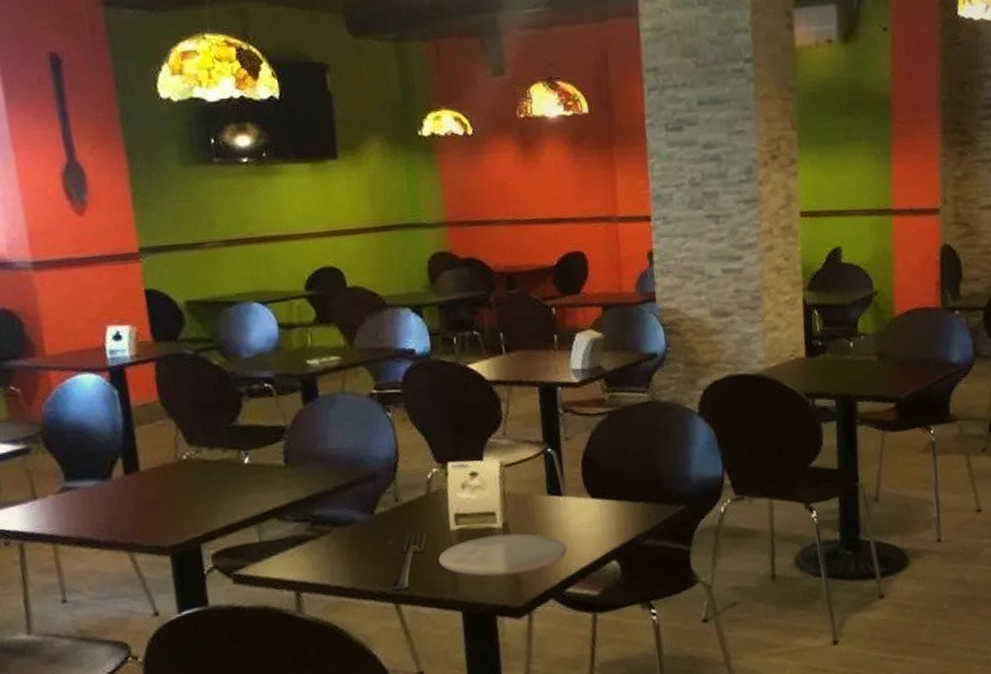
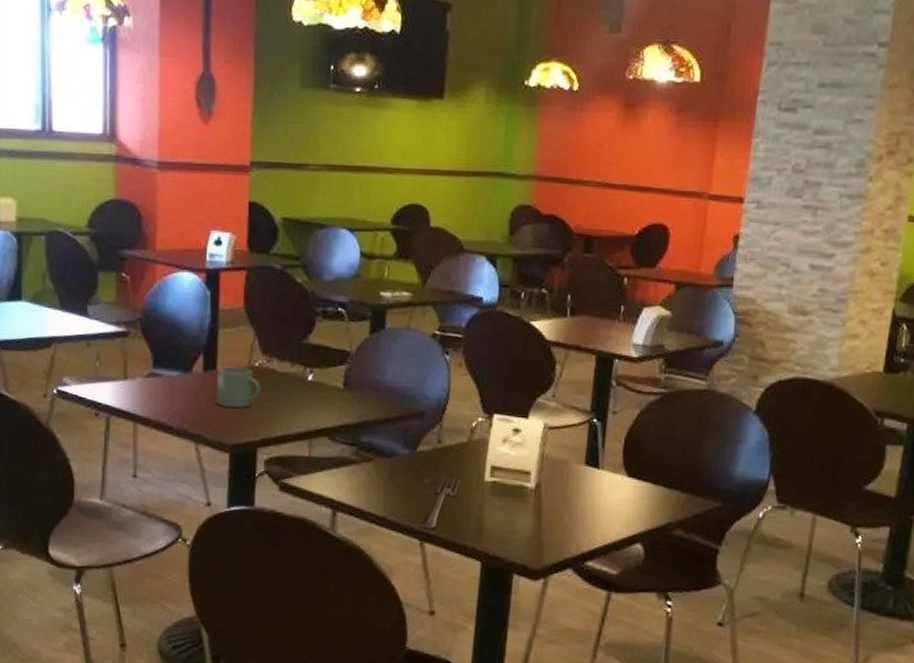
mug: none [140,462,194,509] -> present [216,366,261,408]
plate: present [438,533,568,577] -> none [468,493,595,537]

